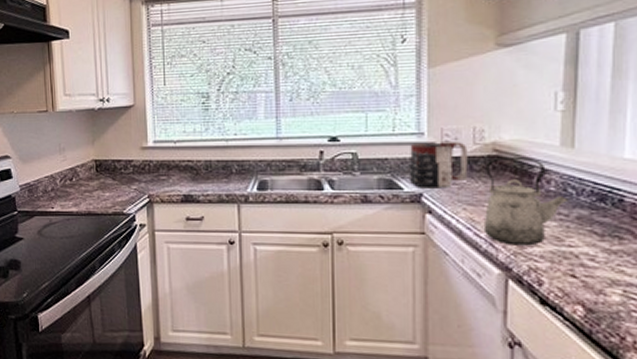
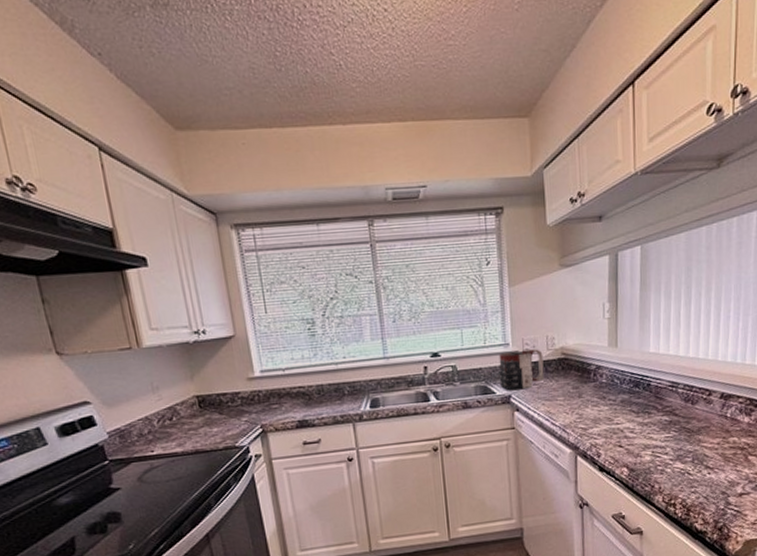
kettle: present [483,156,570,246] -> none [557,357,616,429]

